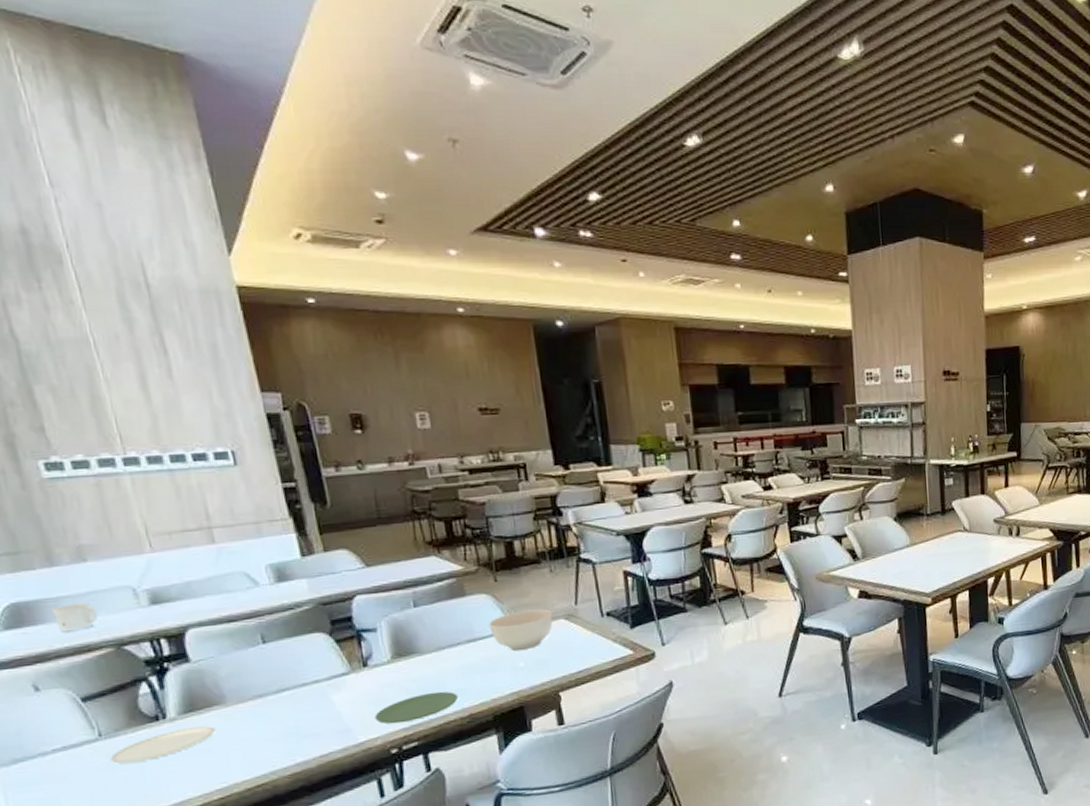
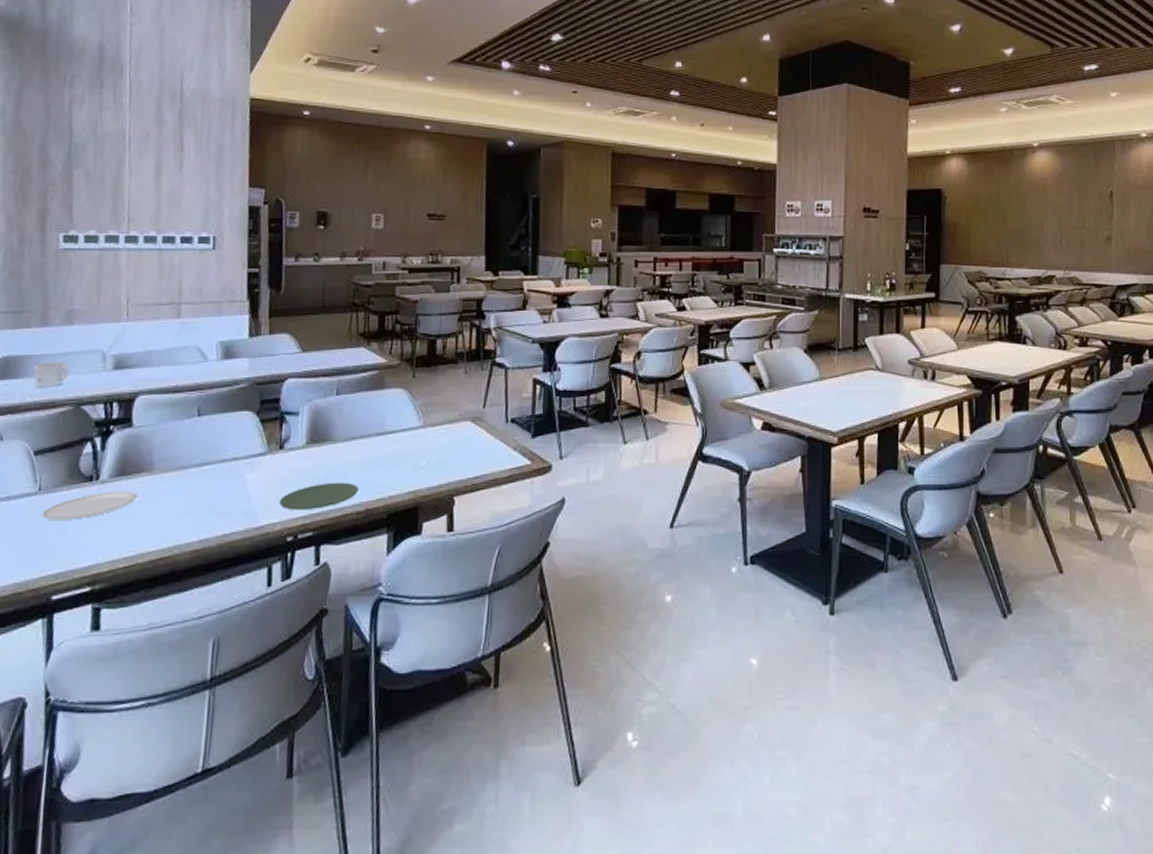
bowl: present [488,608,553,650] -> none [400,408,460,448]

